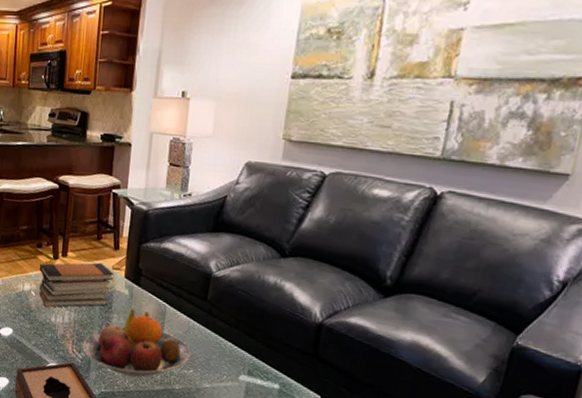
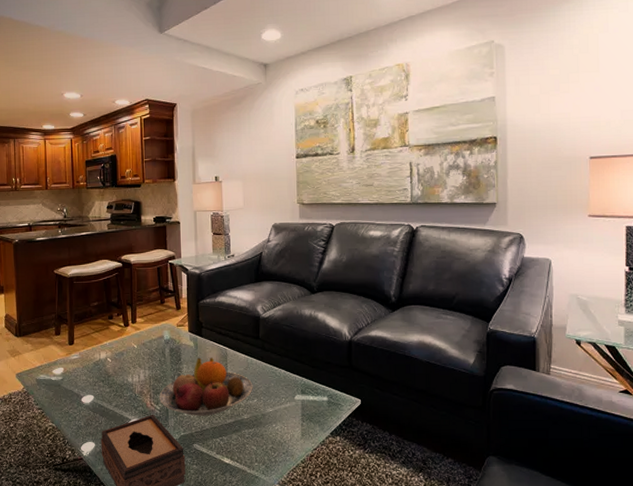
book stack: present [39,262,114,308] -> none [112,323,180,370]

